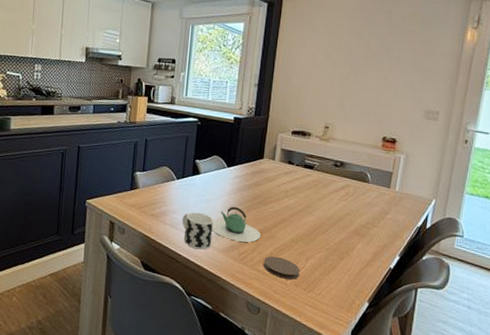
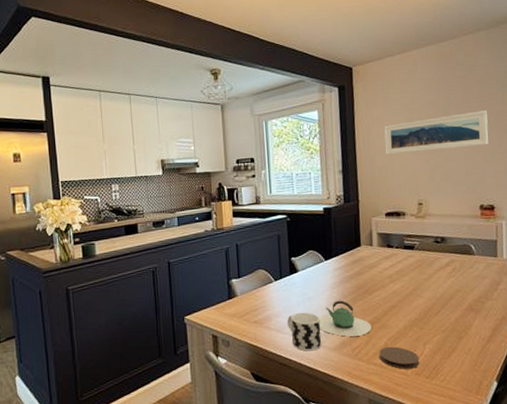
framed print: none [303,46,407,81] -> present [384,110,489,155]

